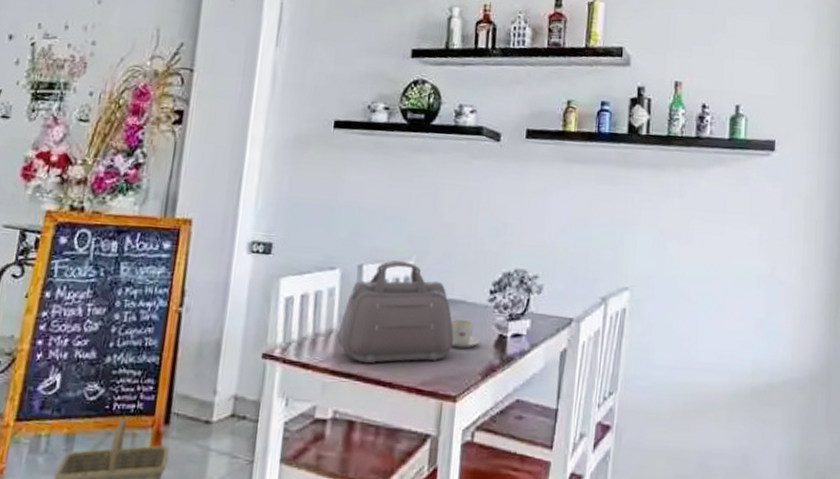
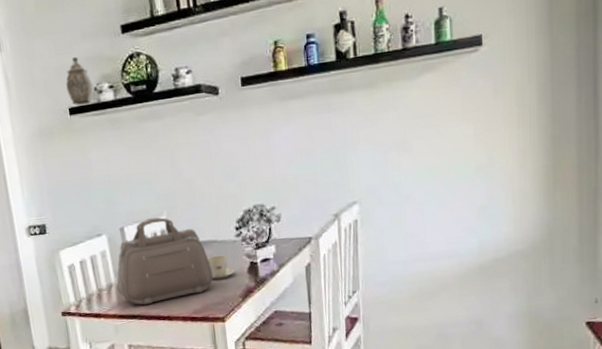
decorative jar: none [337,70,368,121] -> present [66,57,94,105]

